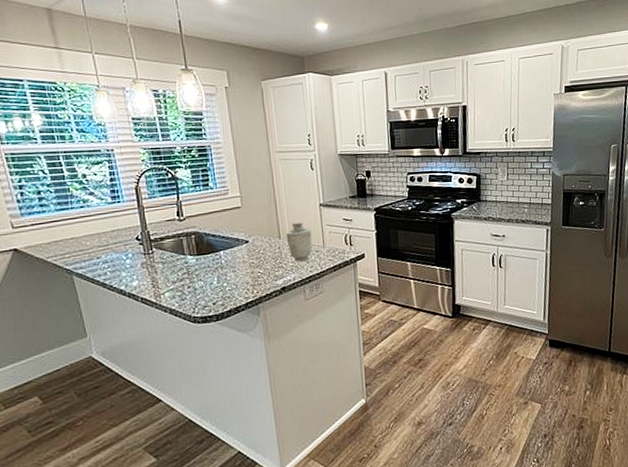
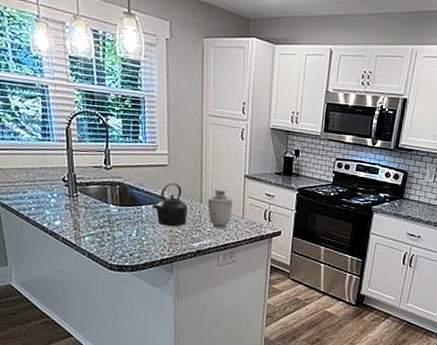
kettle: none [231,223,268,268] -> present [152,183,188,227]

